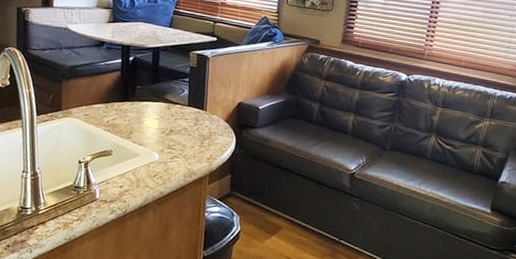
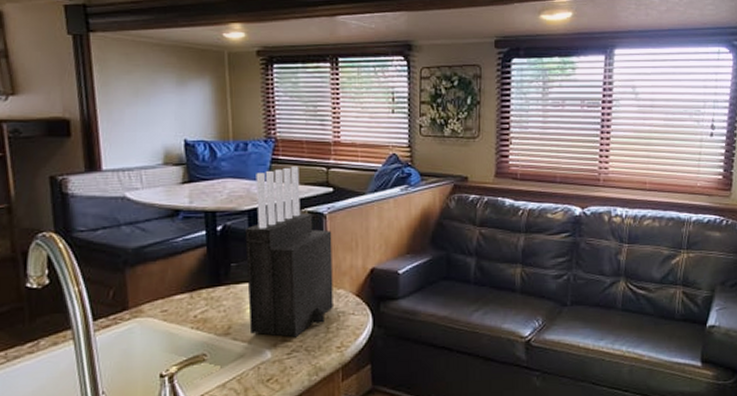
knife block: none [145,18,213,147] -> present [245,165,333,338]

